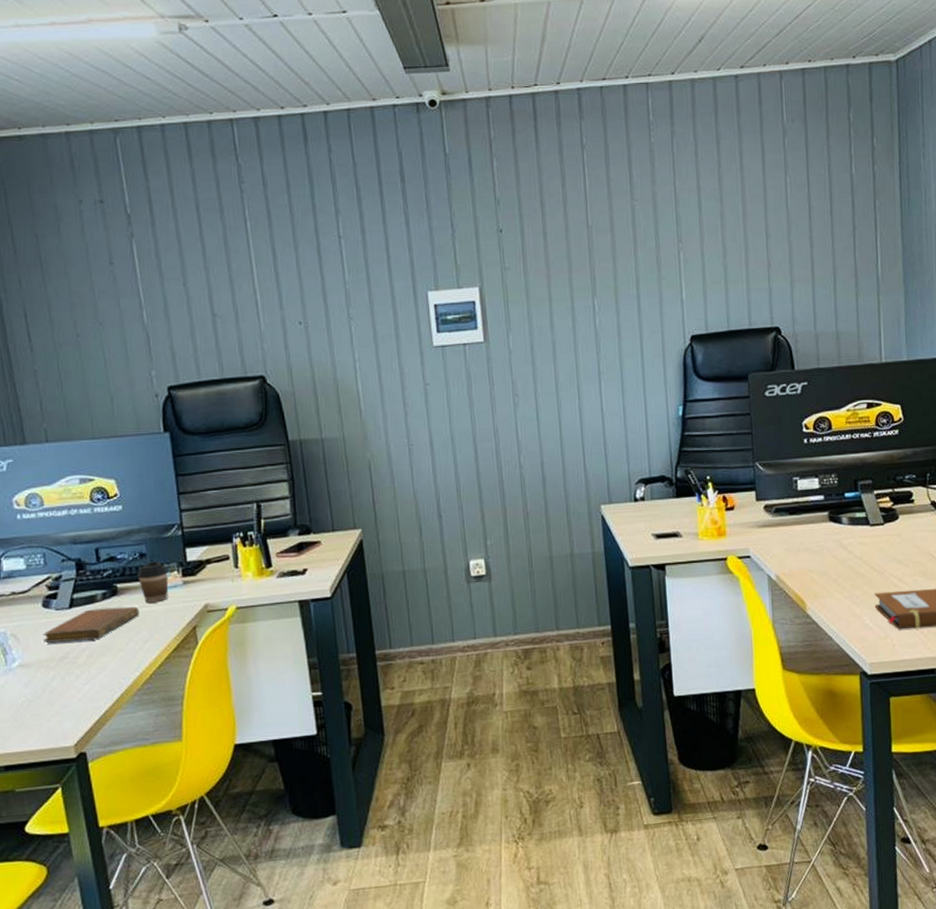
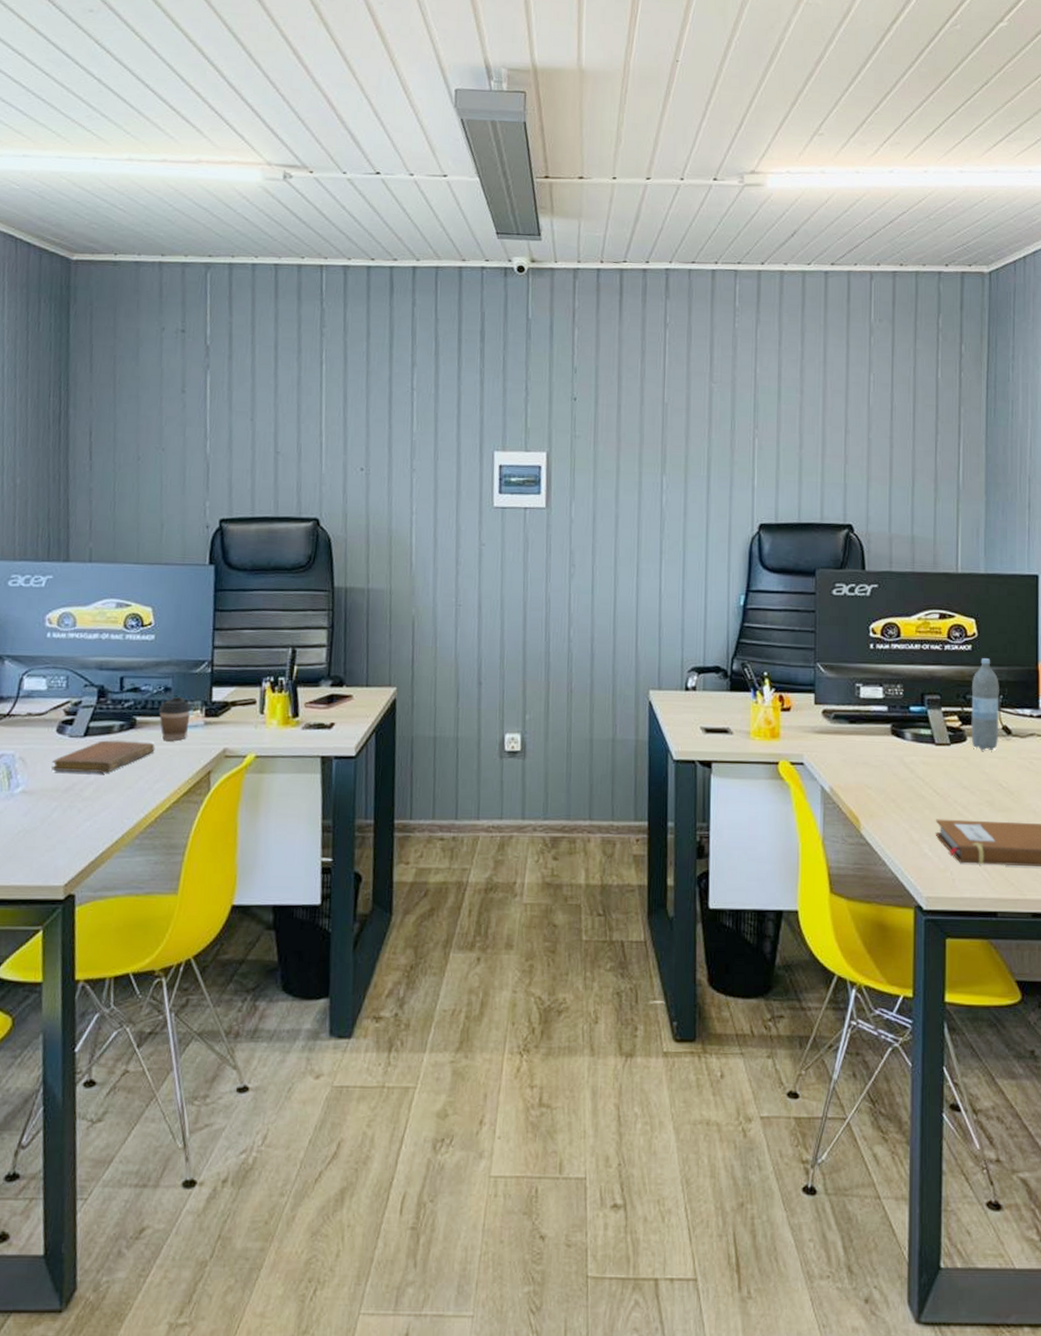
water bottle: none [900,440,928,526] -> present [971,658,999,750]

